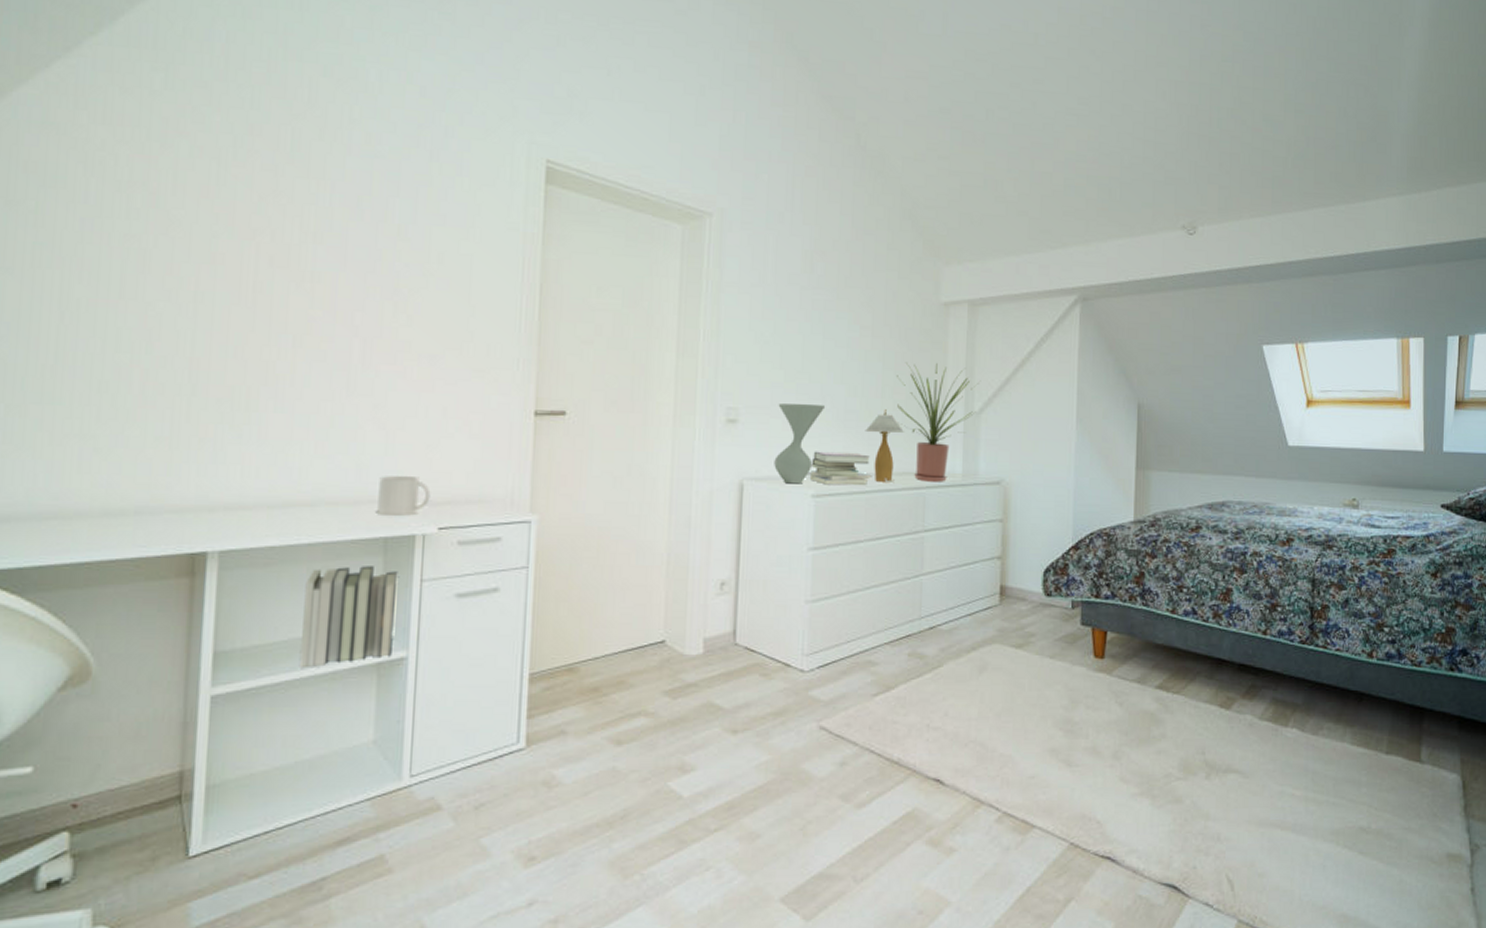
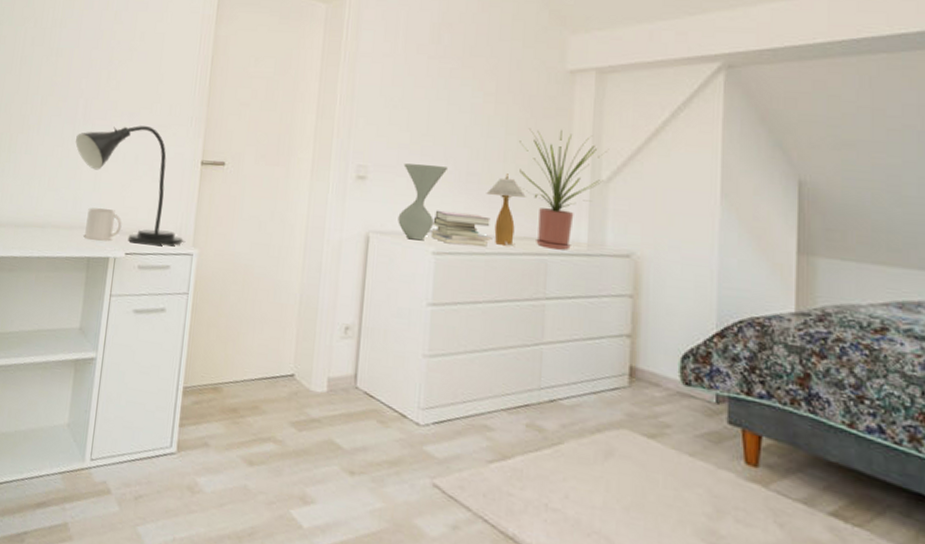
books: present [298,566,398,669] -> none [24,277,95,357]
desk lamp: none [352,371,520,515] -> present [75,126,186,246]

